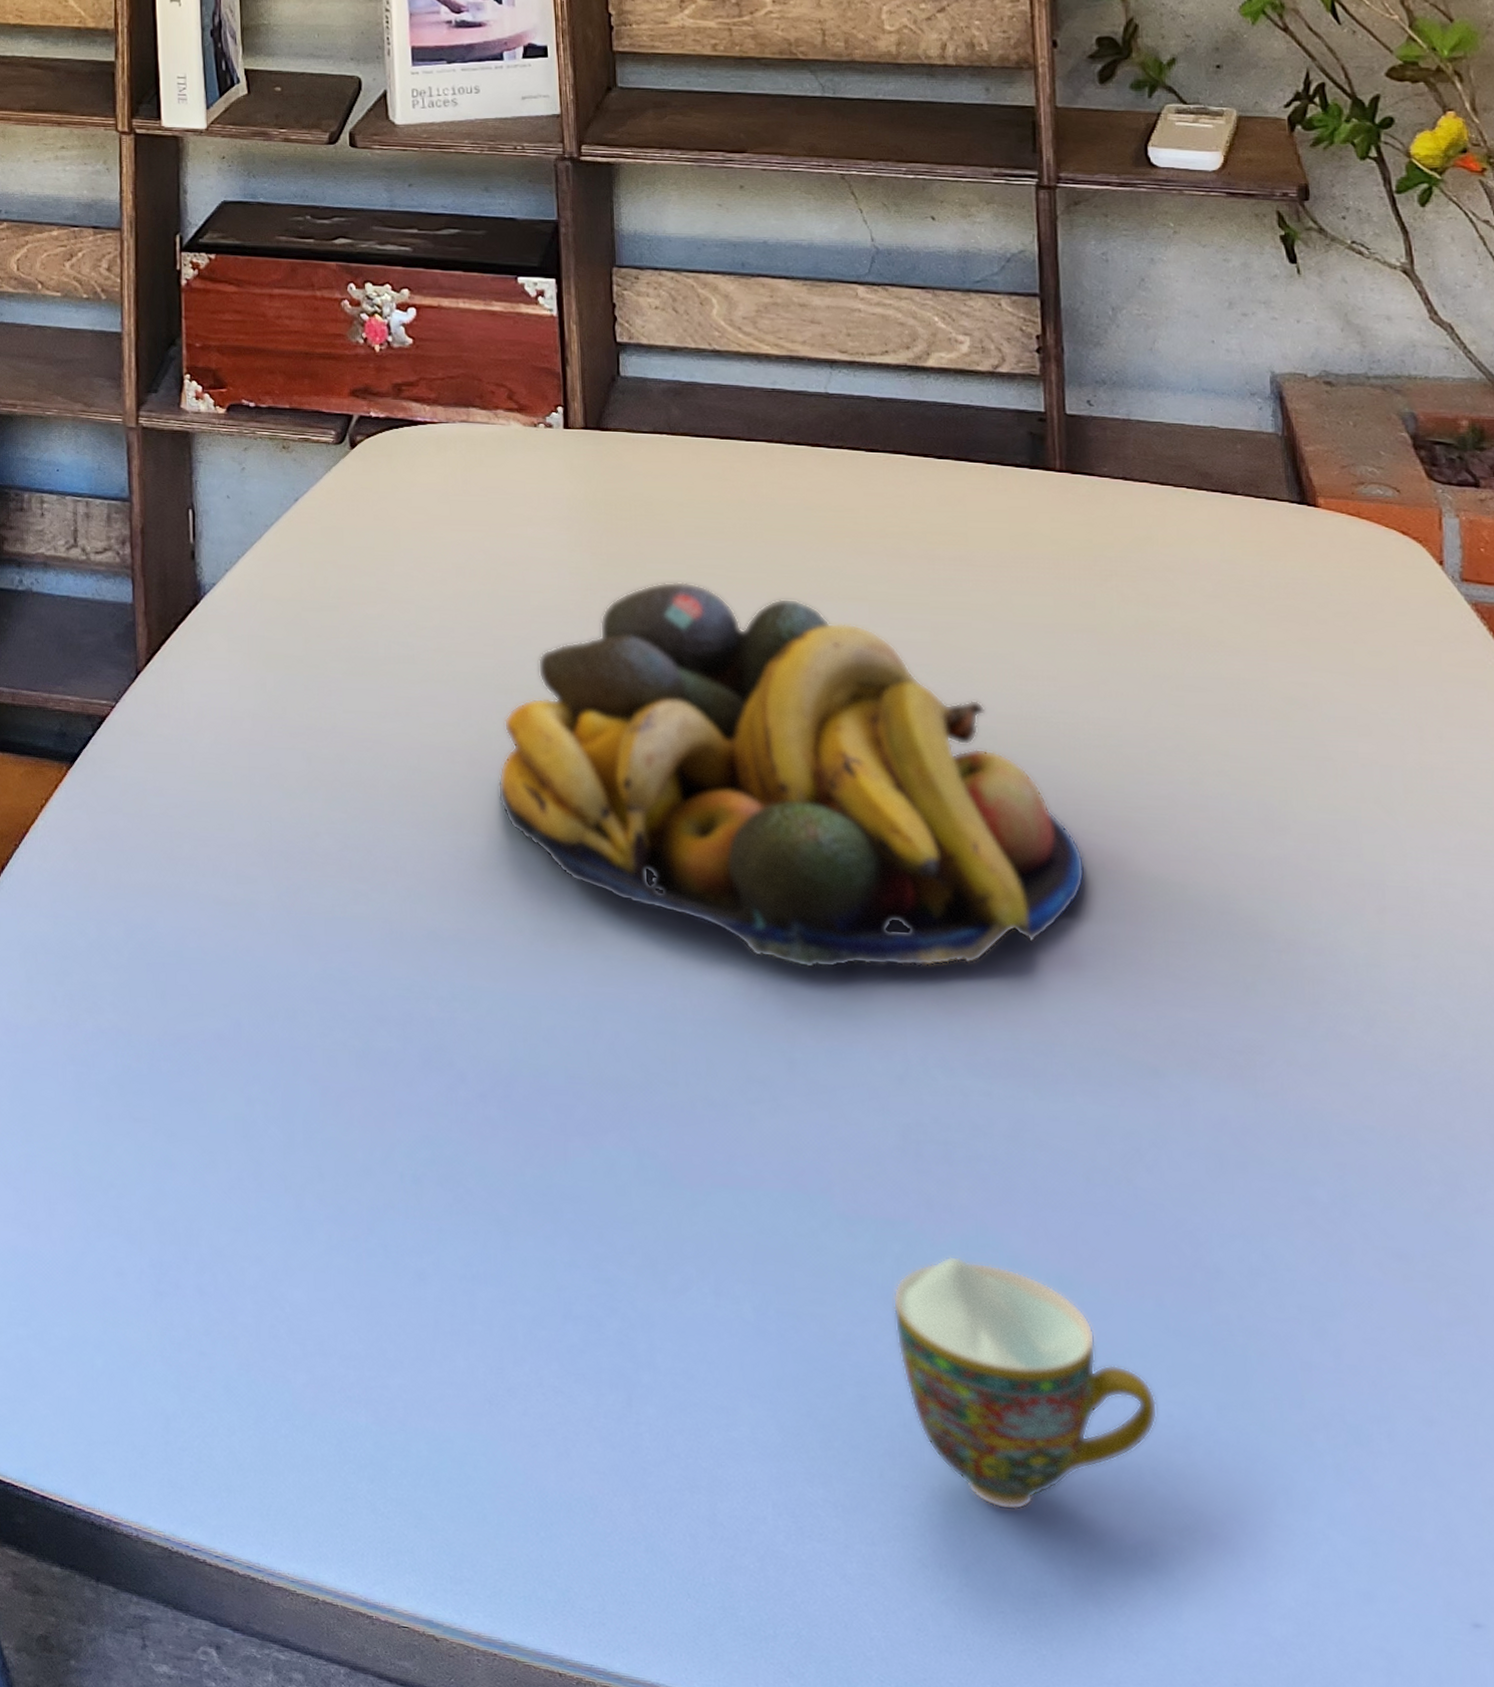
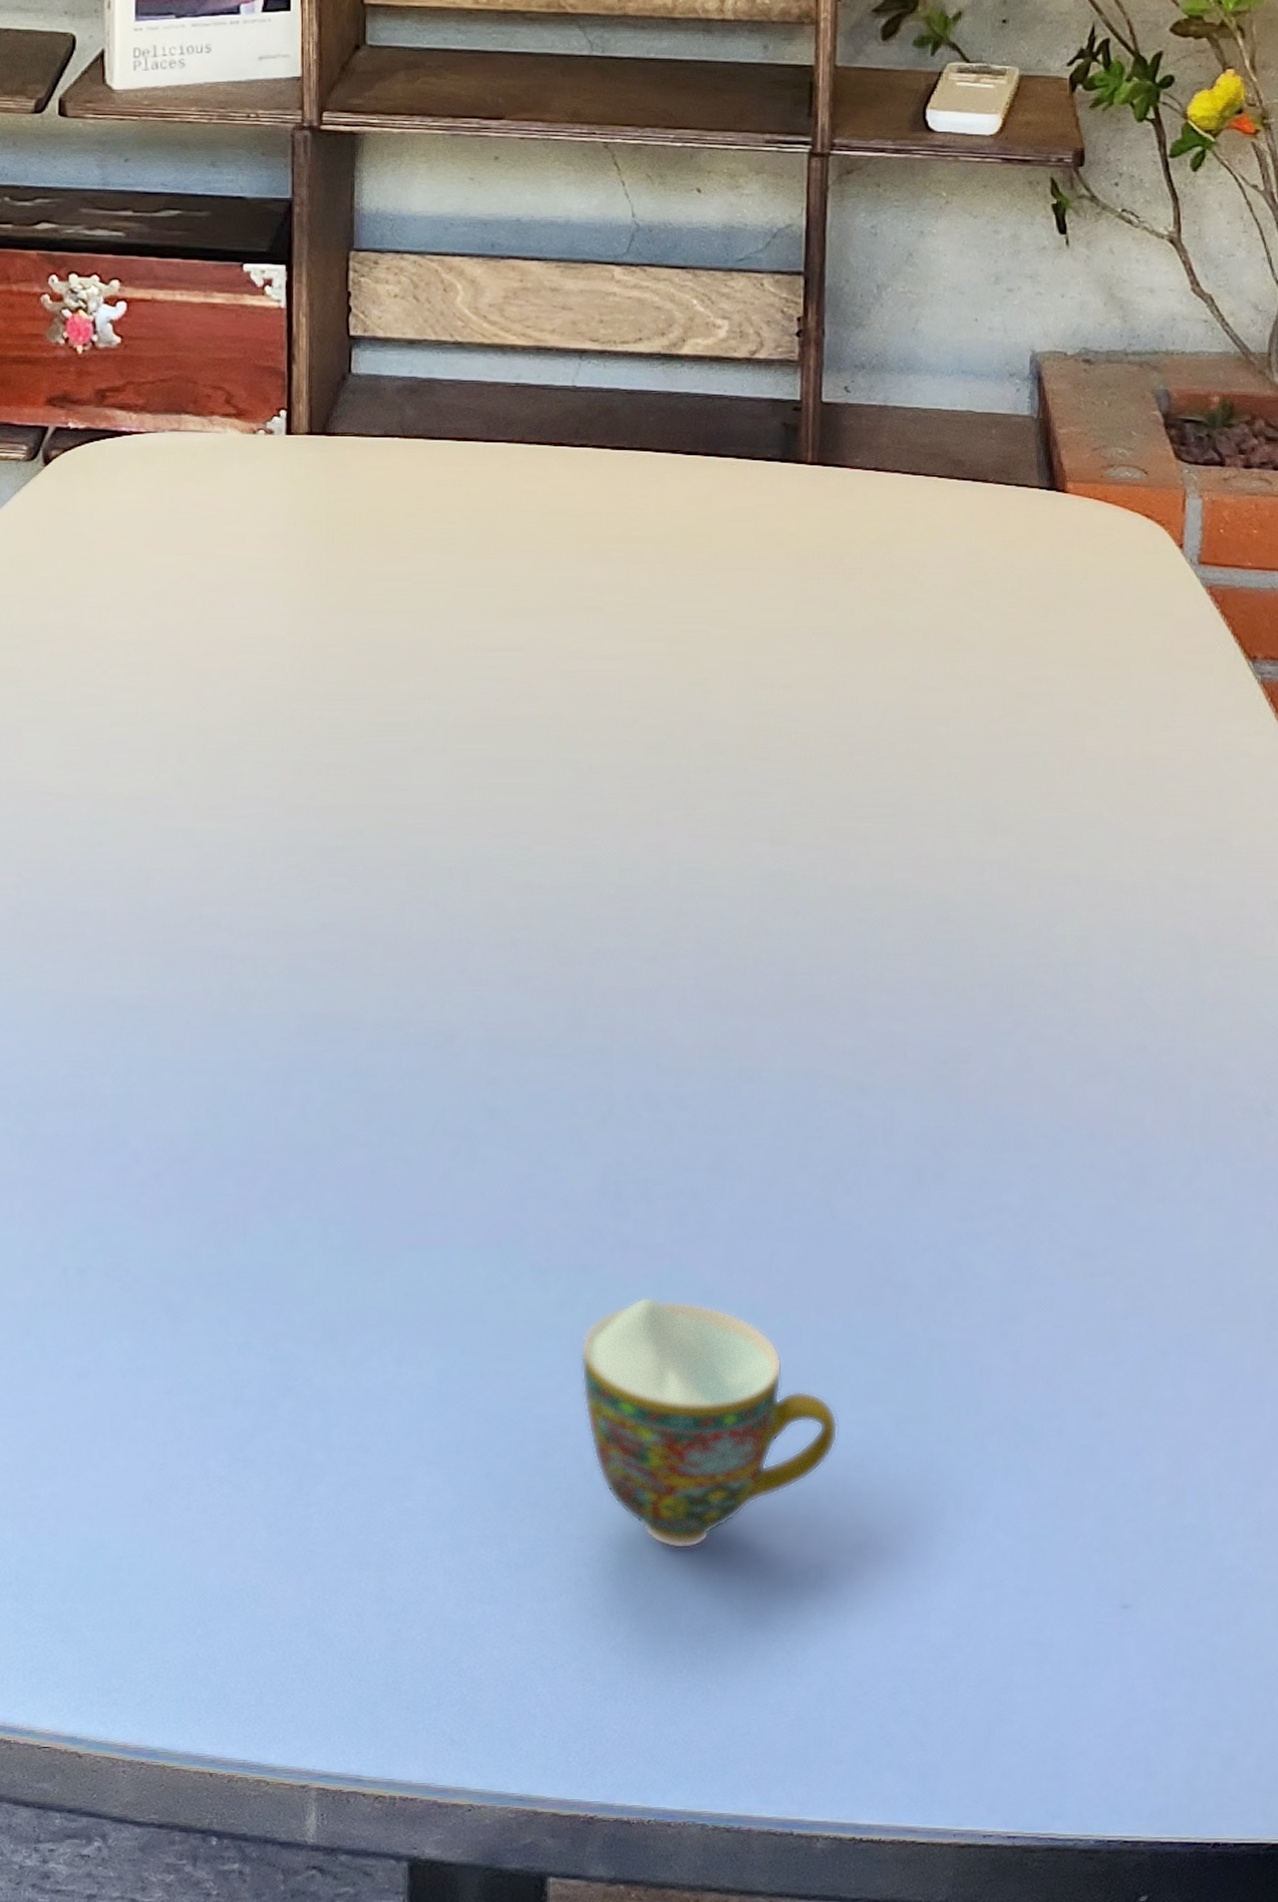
fruit bowl: present [497,581,1085,969] -> none [191,600,807,1011]

